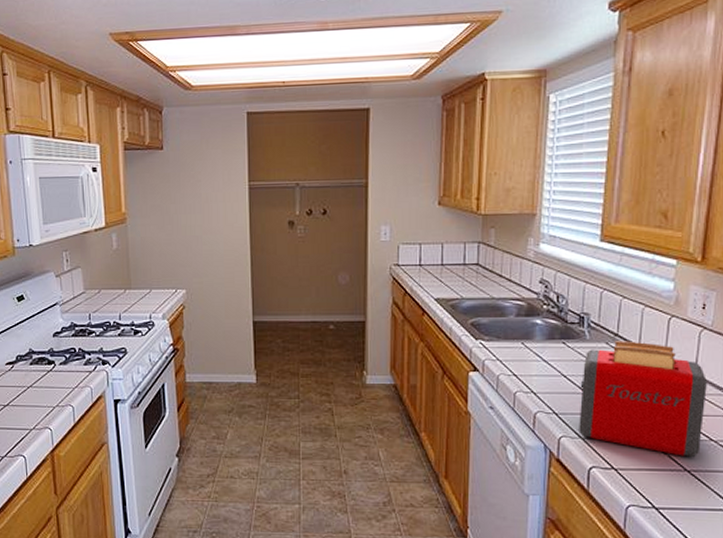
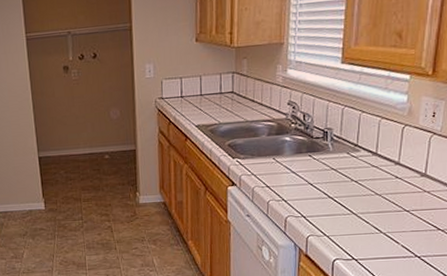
toaster: present [579,341,707,458] -> none [324,149,436,246]

